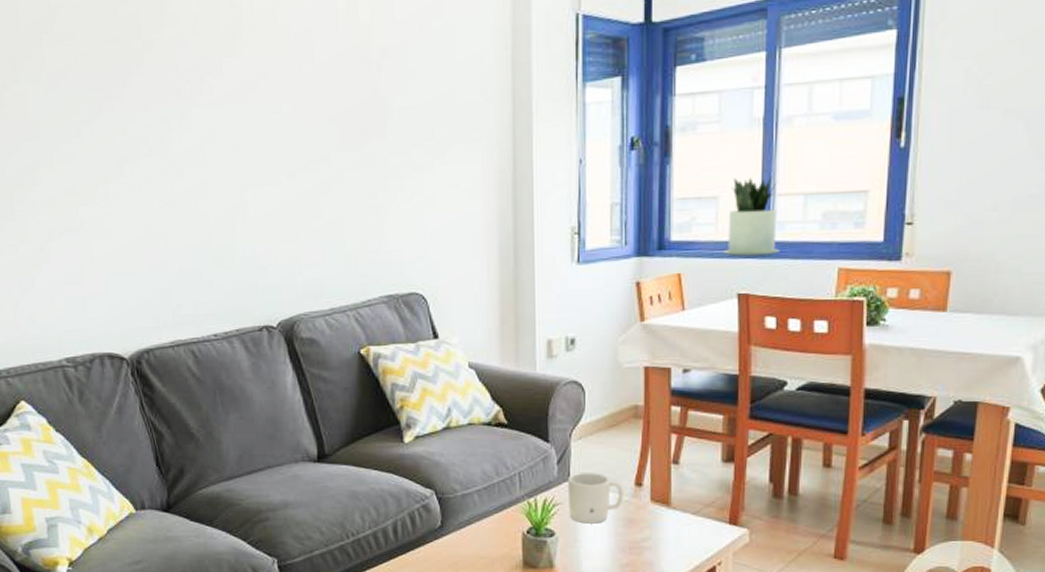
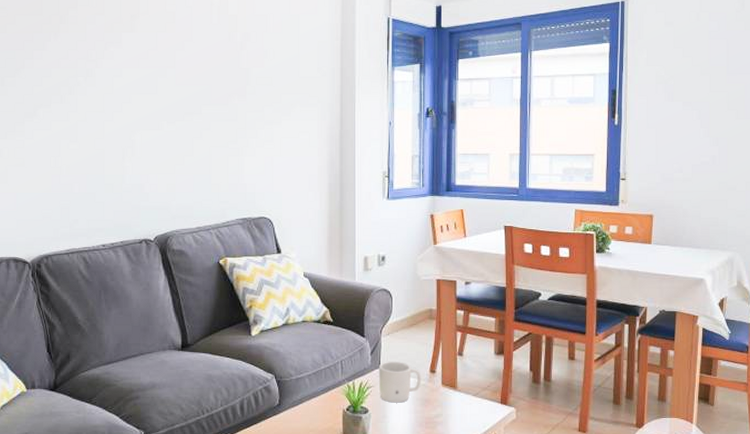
planter: present [723,177,781,258] -> none [493,141,535,199]

